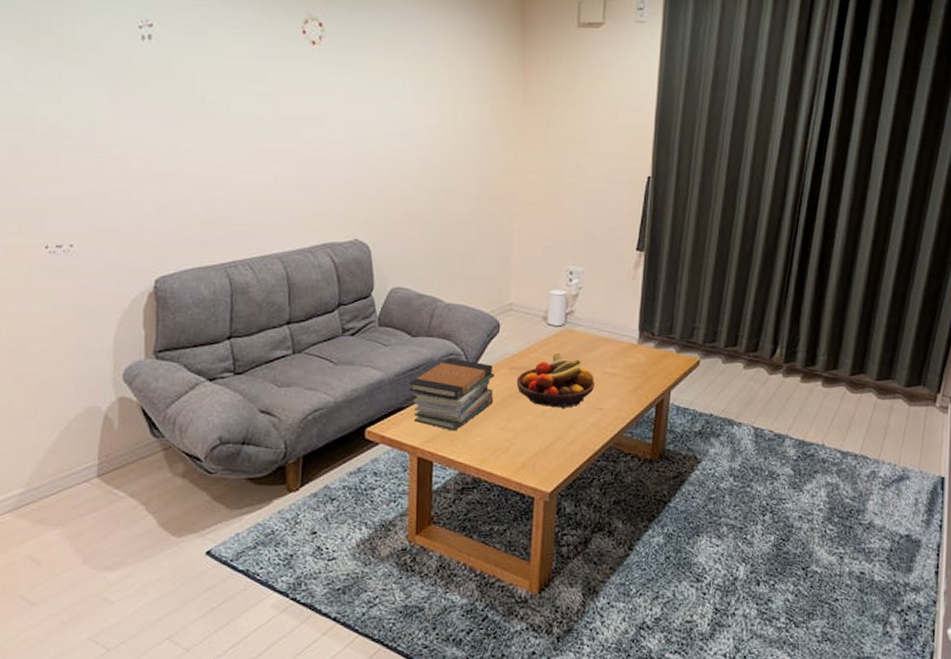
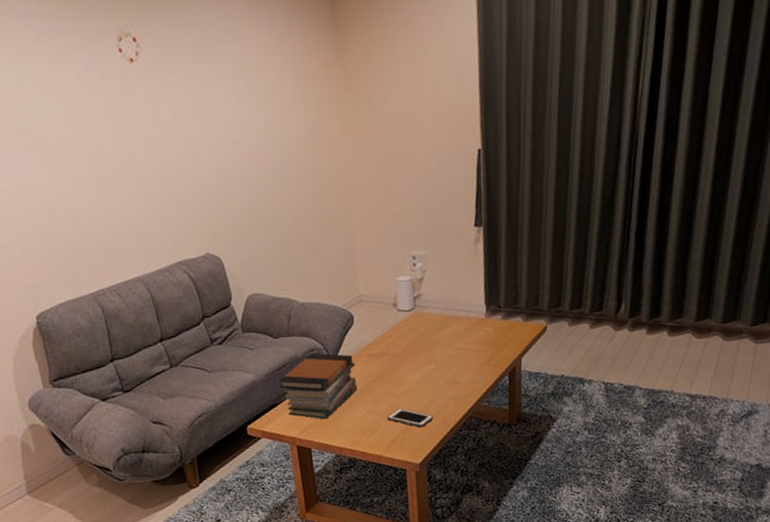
fruit bowl: present [516,351,594,408] -> none [375,334,449,387]
cell phone: none [521,428,571,453] -> present [387,408,433,428]

